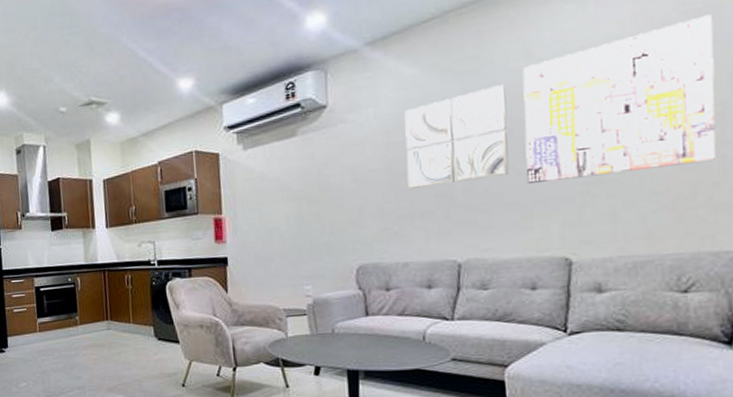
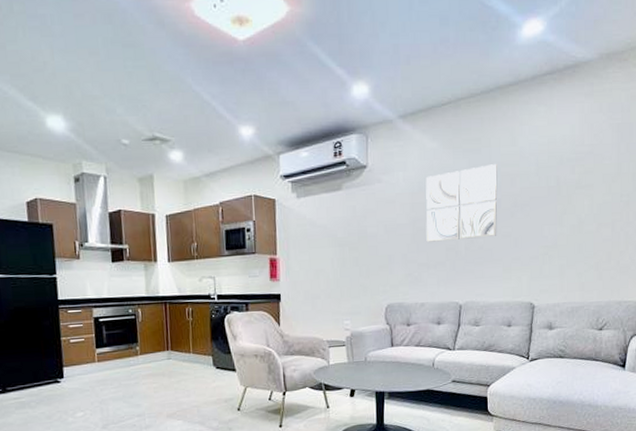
wall art: present [522,14,717,183] -> none [508,129,627,244]

